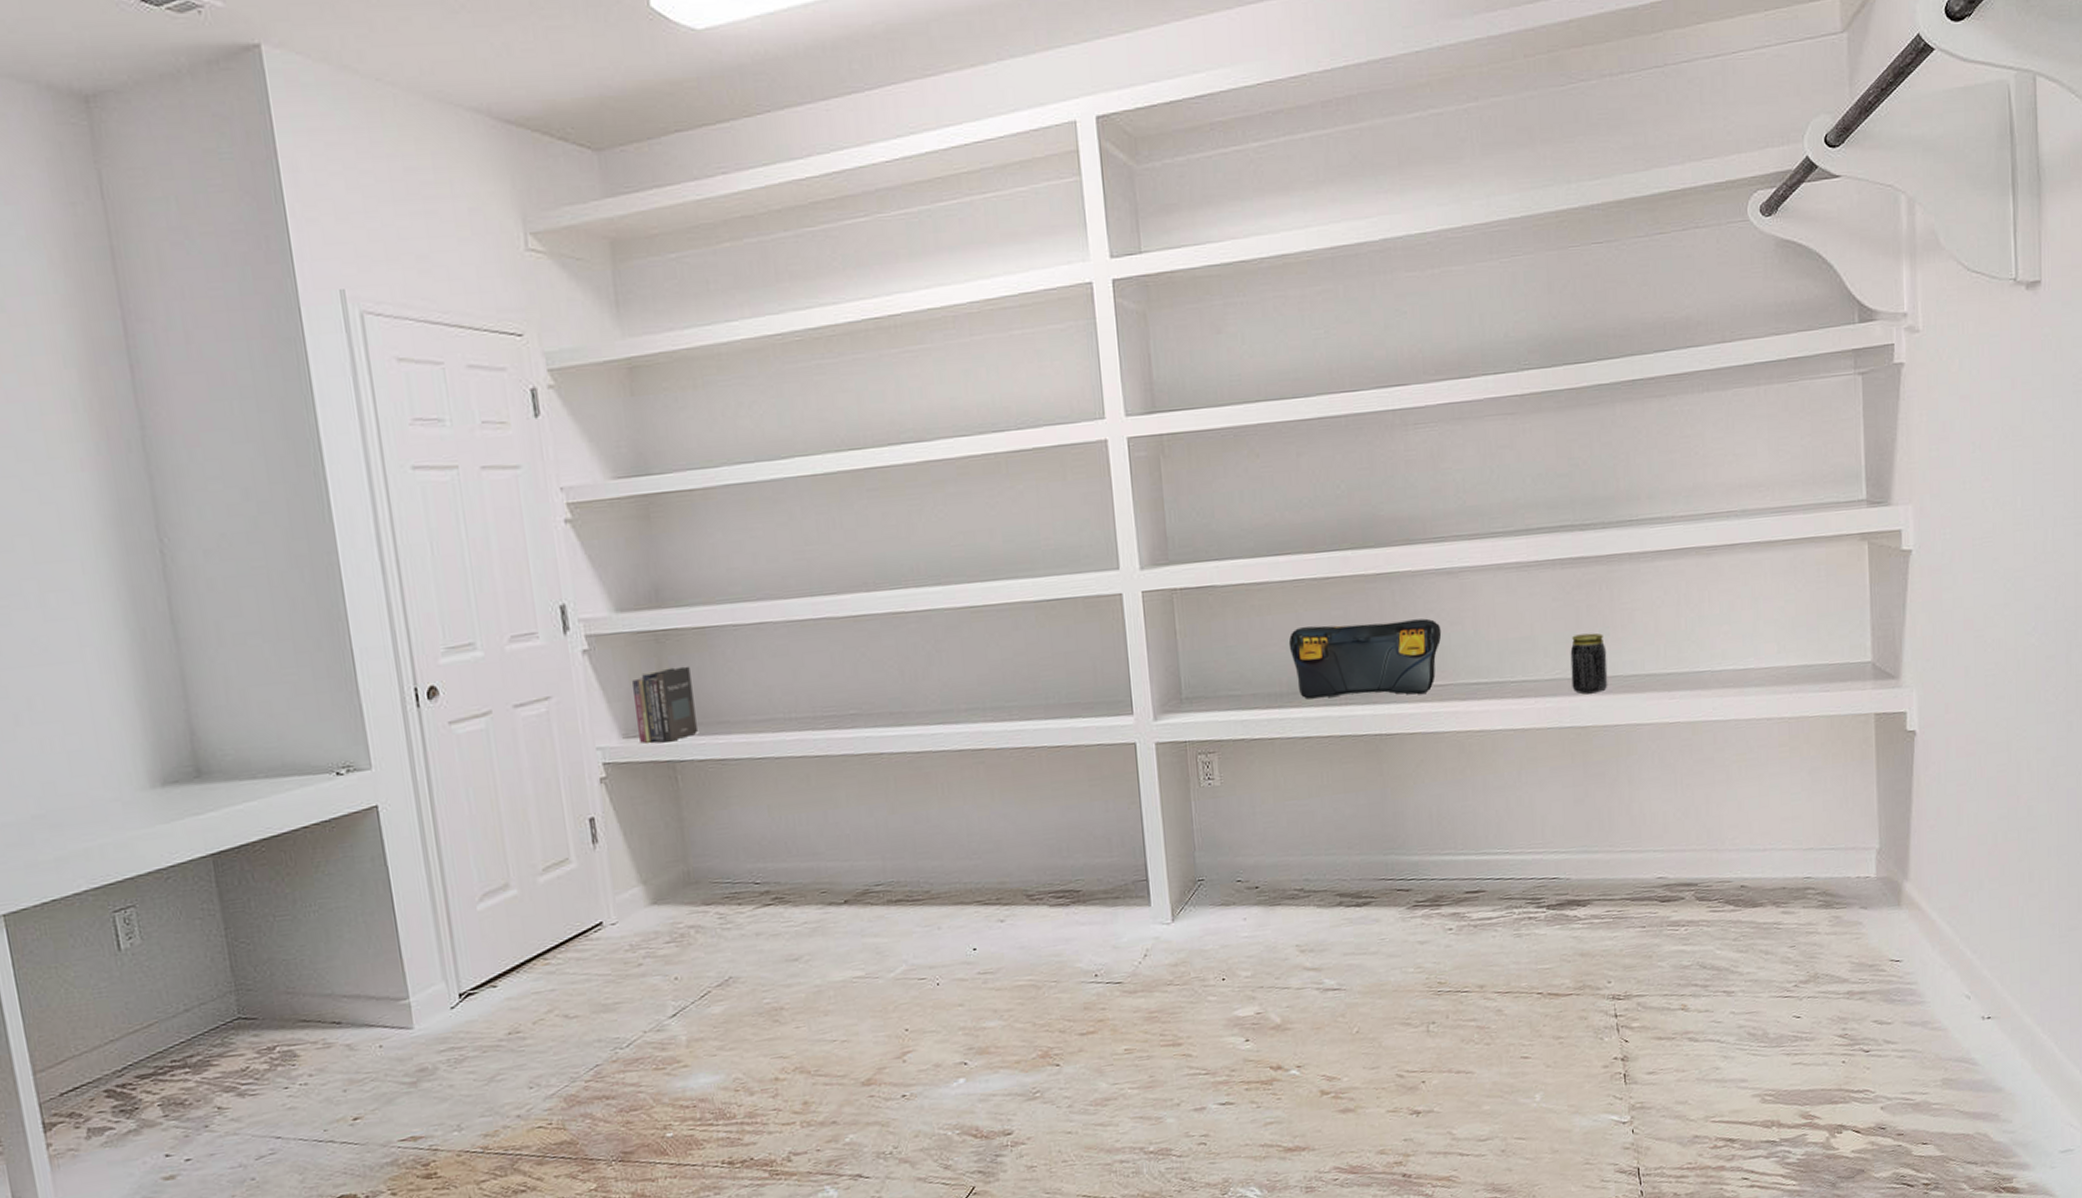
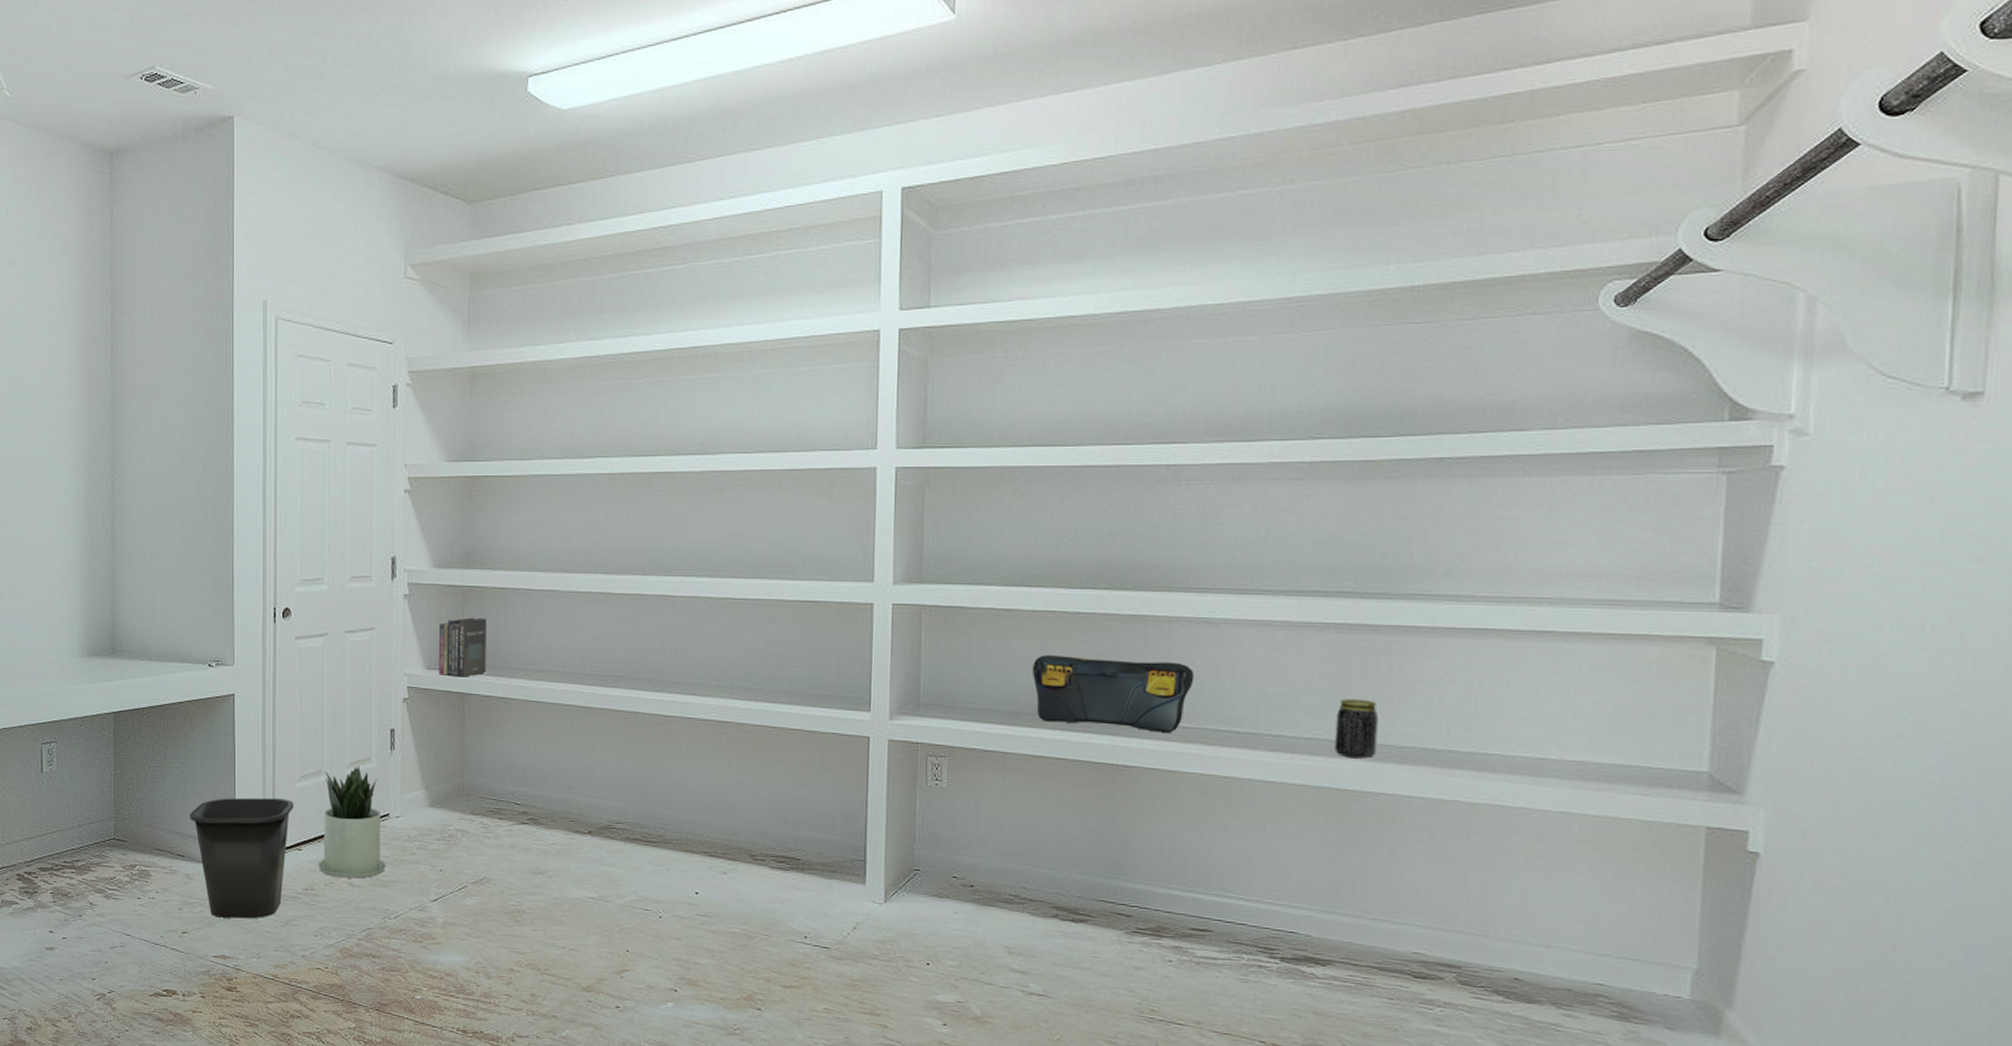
waste bin: none [340,926,480,1091] -> present [190,797,294,919]
planter: none [512,870,608,1012] -> present [317,766,386,879]

